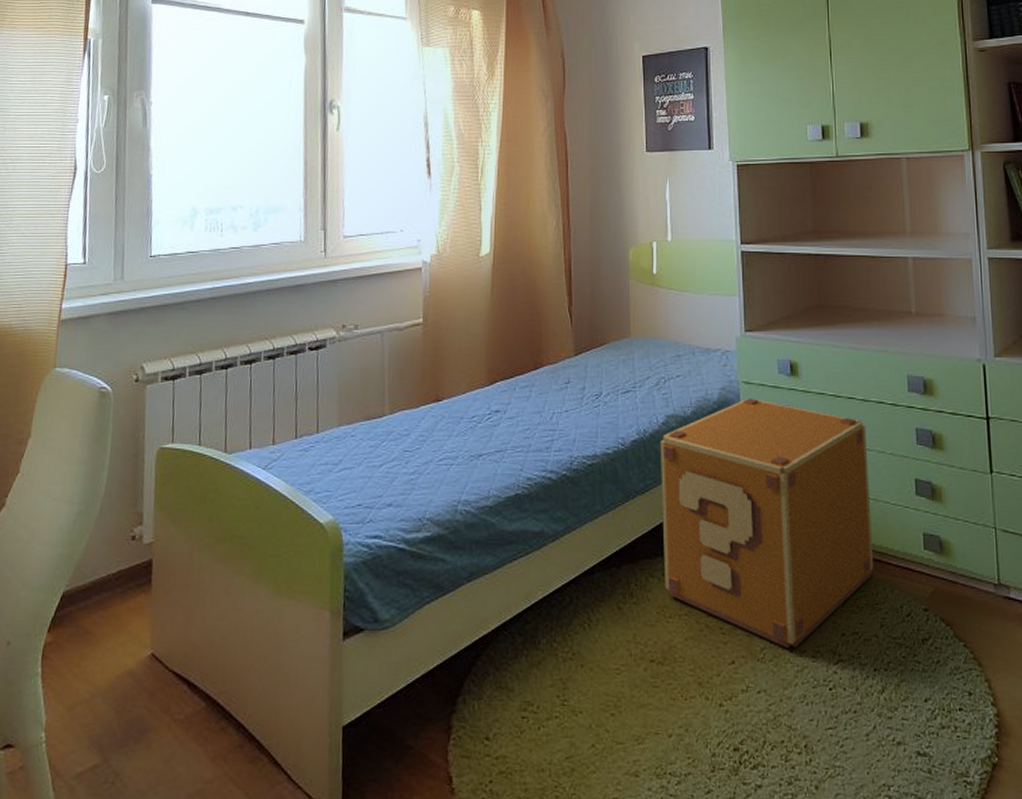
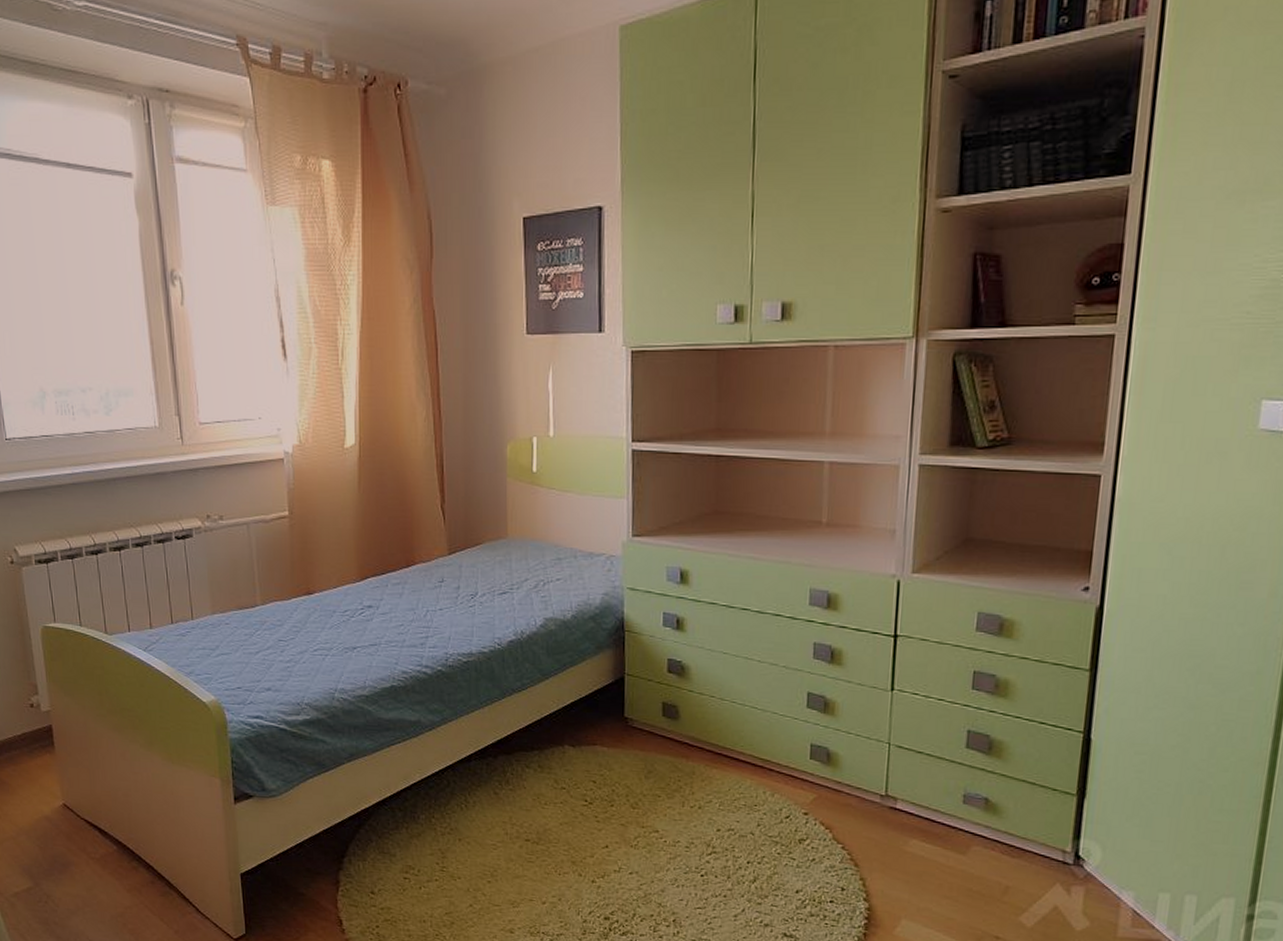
toy box: present [659,397,874,648] -> none [537,604,759,838]

